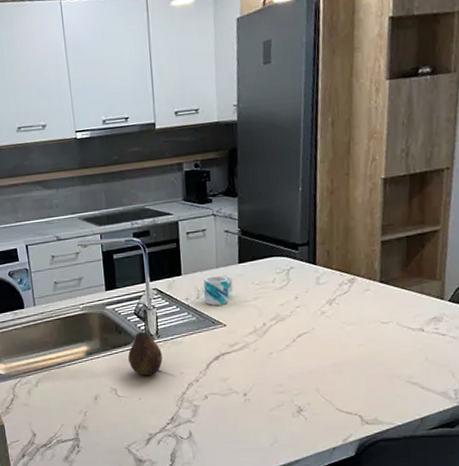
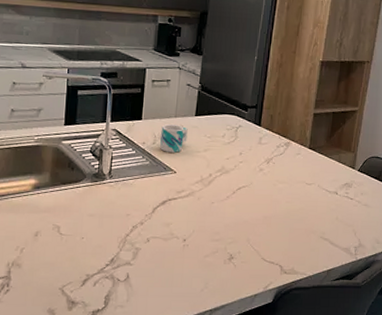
fruit: present [128,331,163,376] -> none [77,170,112,216]

